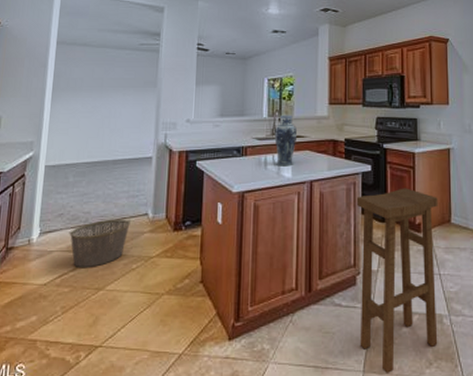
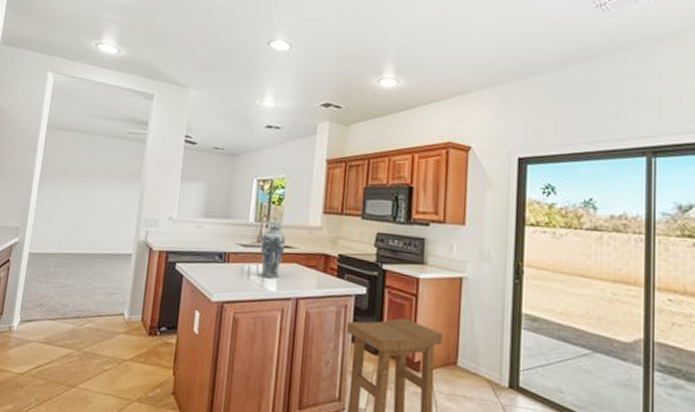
basket: present [69,219,132,269] -> none [47,315,108,363]

